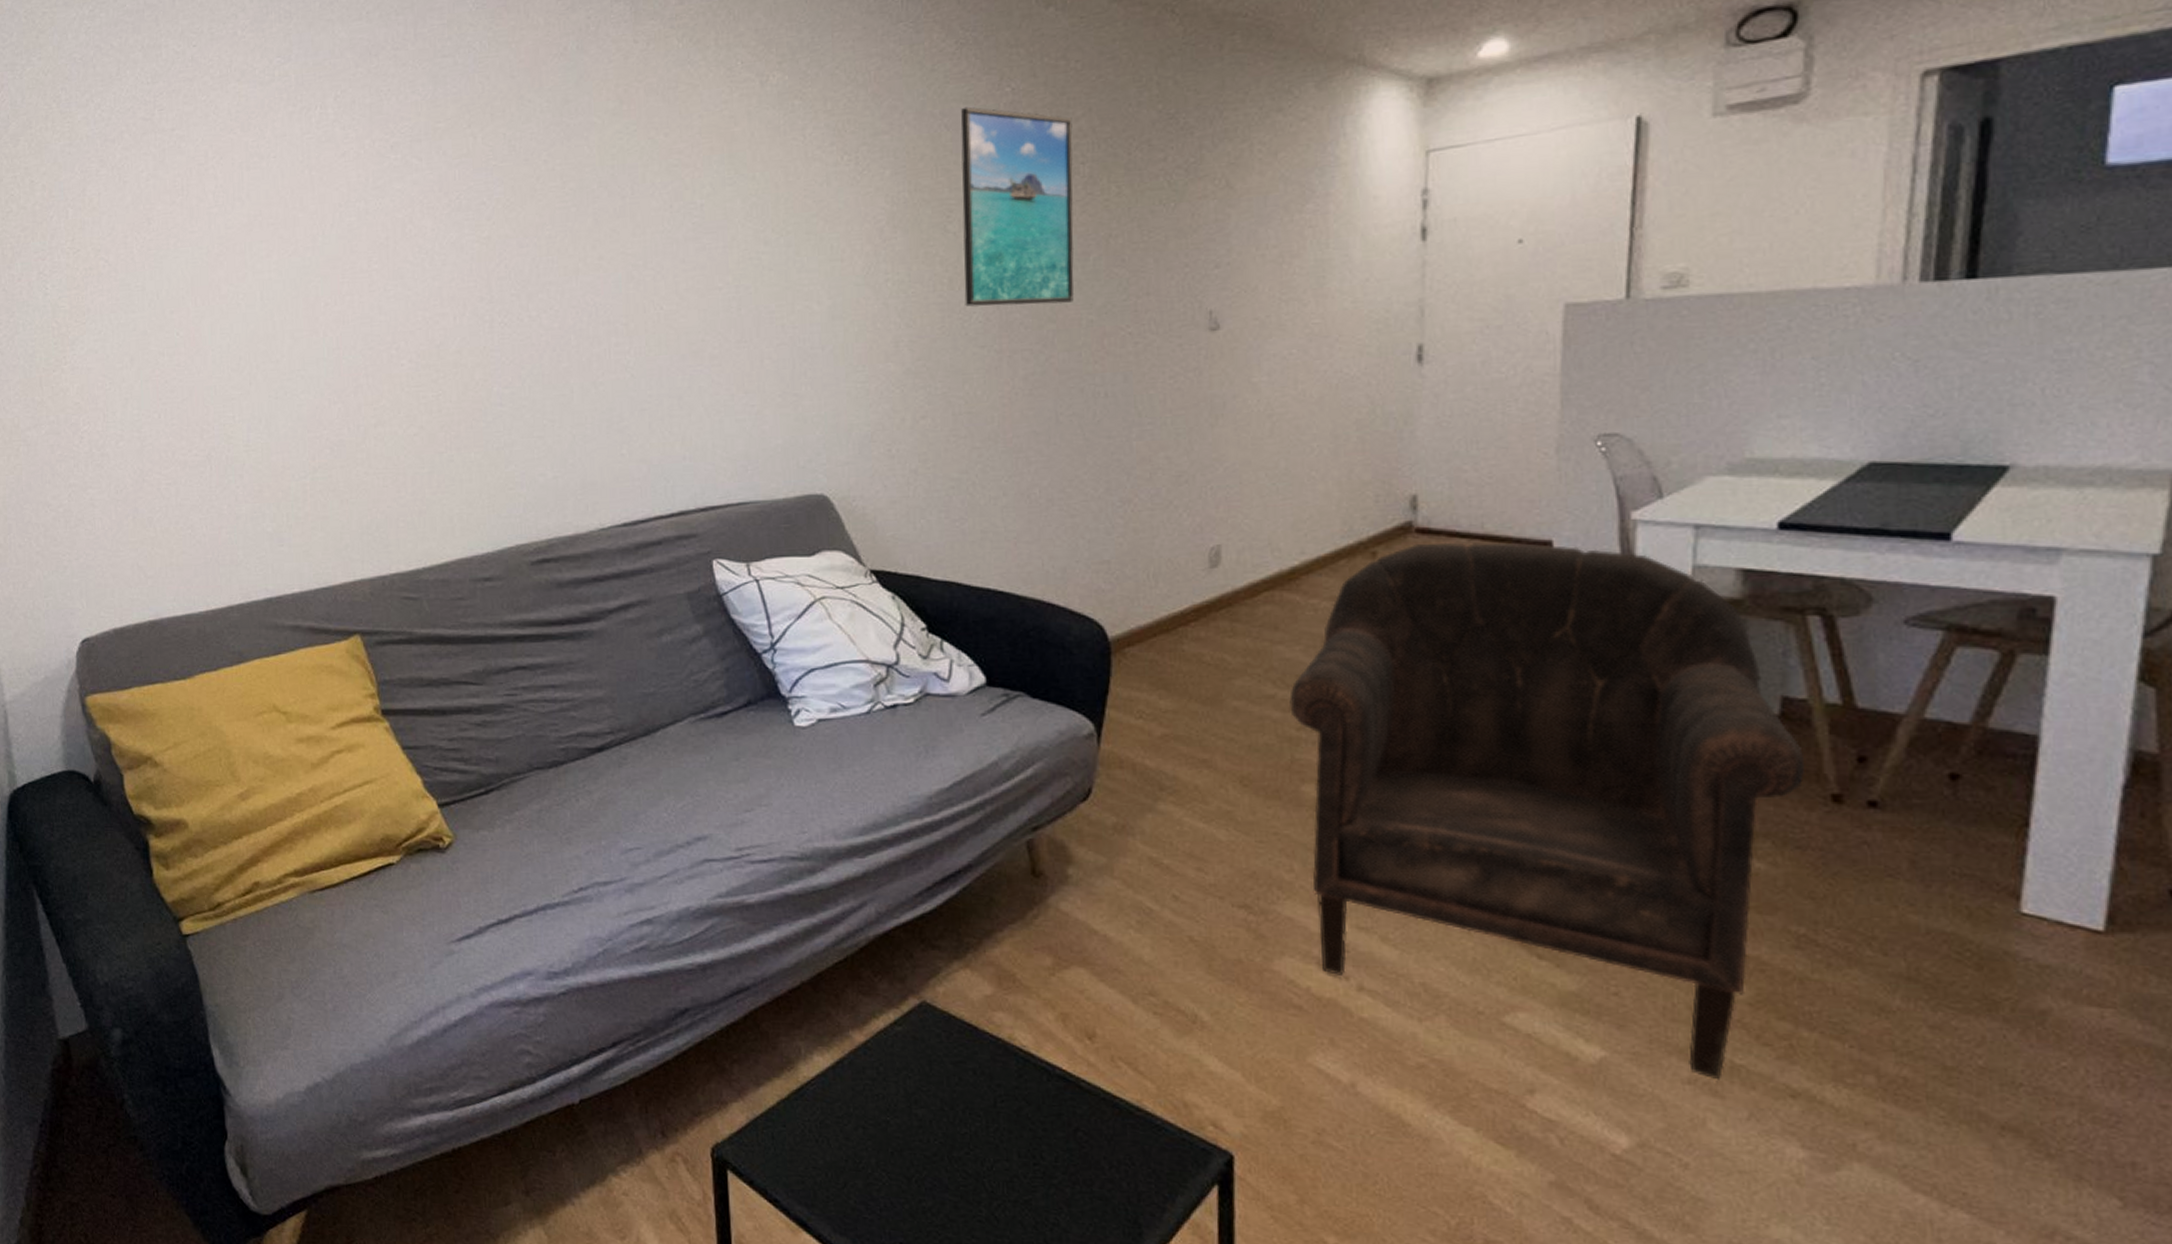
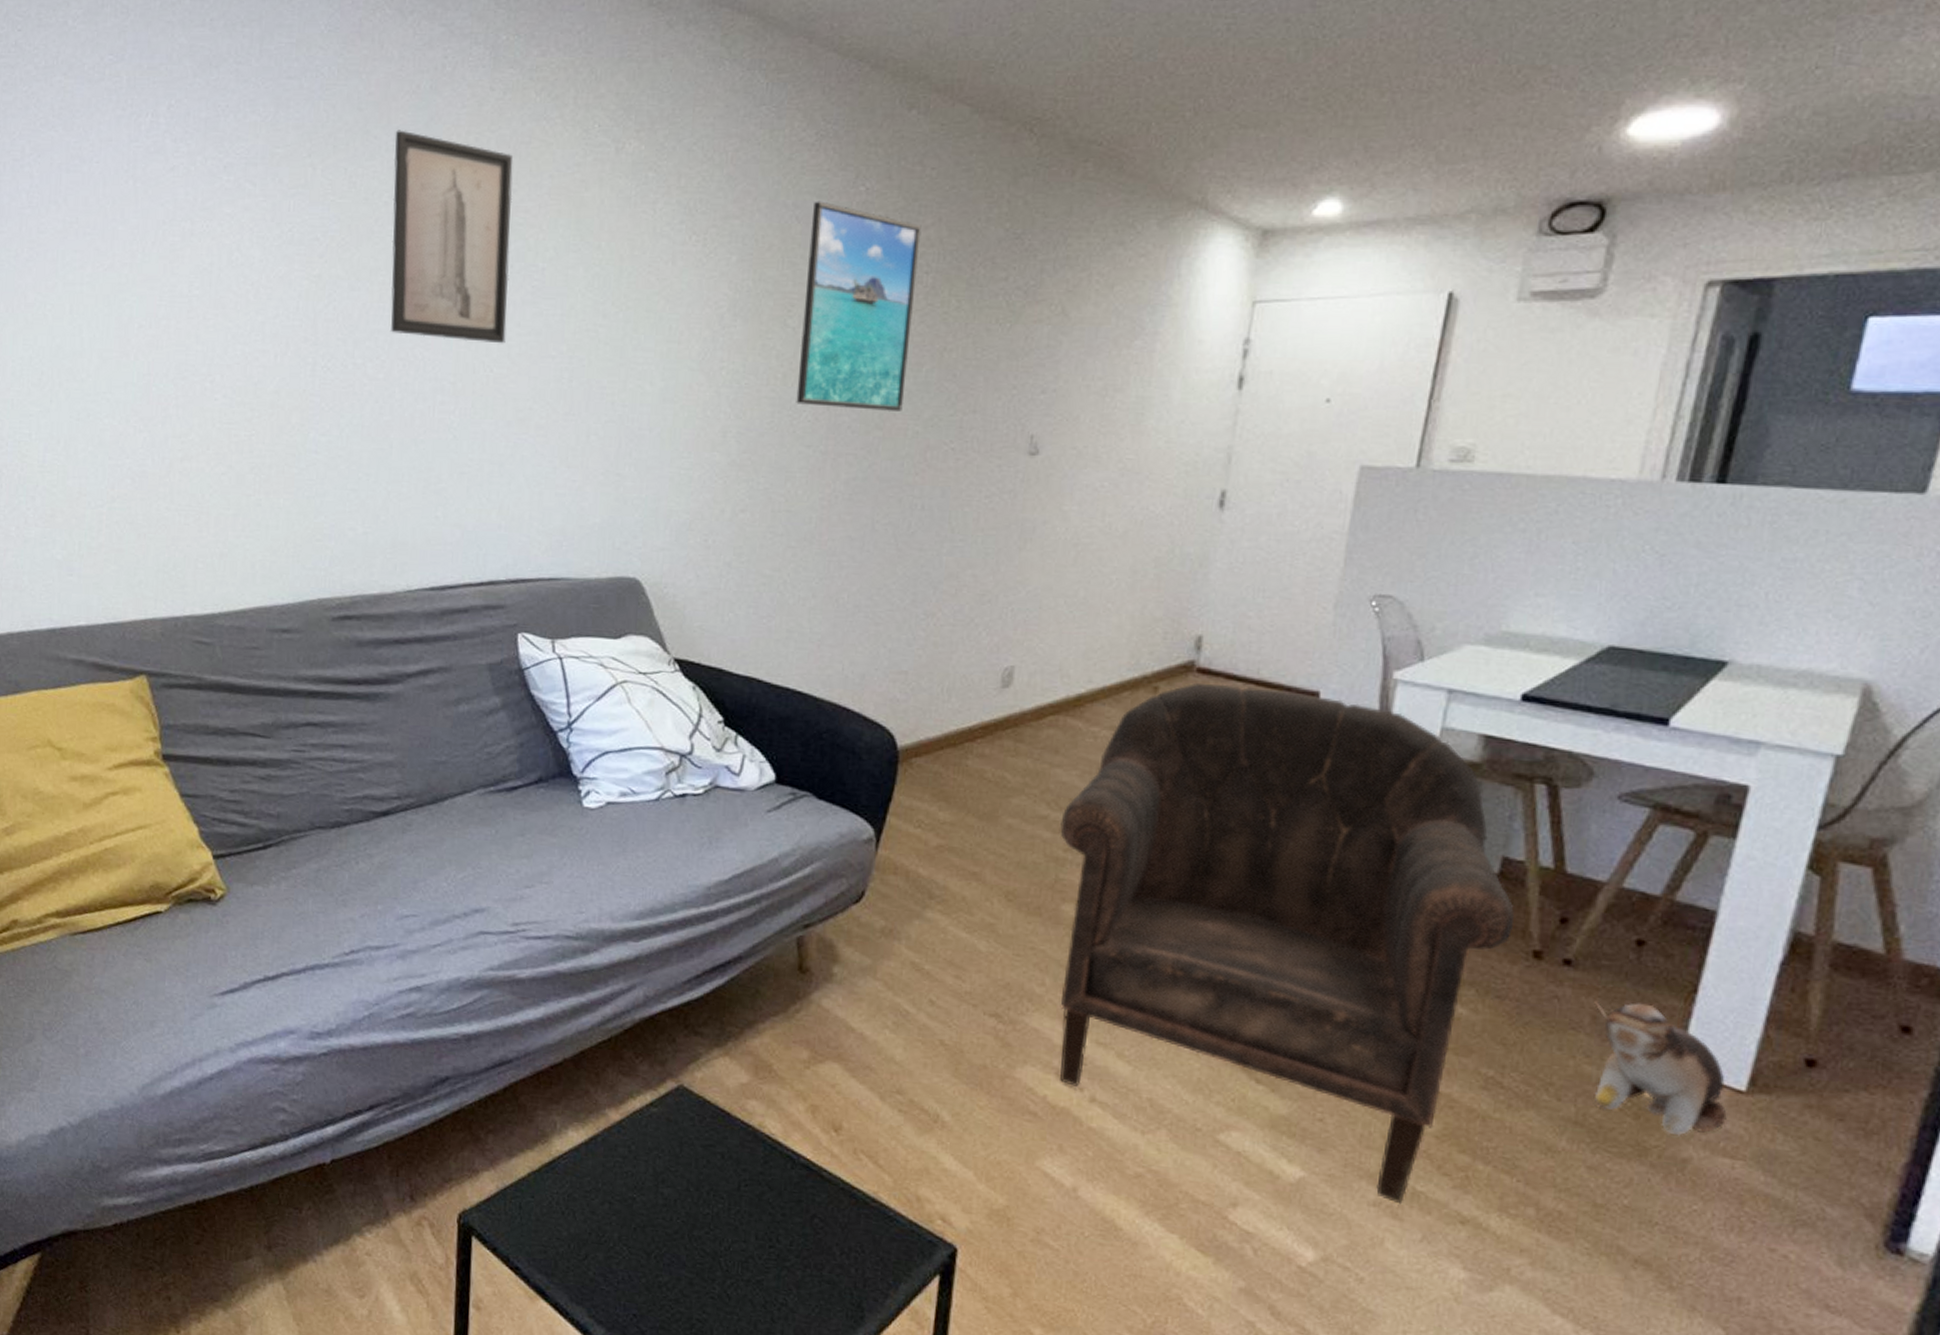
wall art: none [547,90,672,284] -> present [391,130,514,344]
plush toy: none [1910,842,2086,986] -> present [1594,1000,1727,1136]

